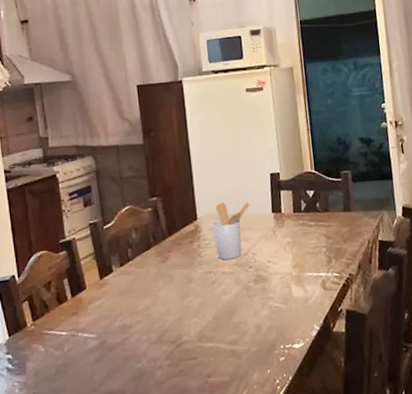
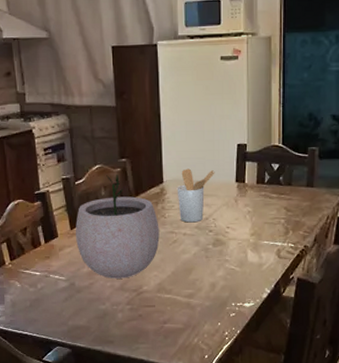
plant pot: none [105,215,197,331] -> present [76,175,160,279]

